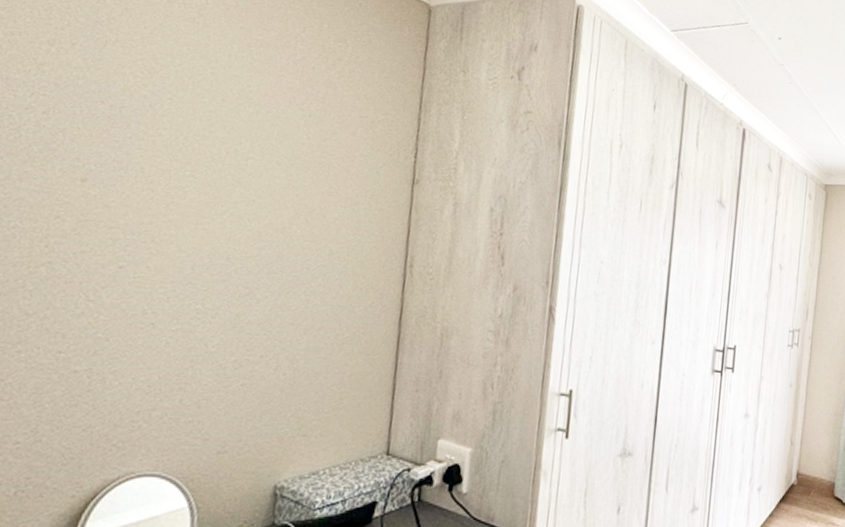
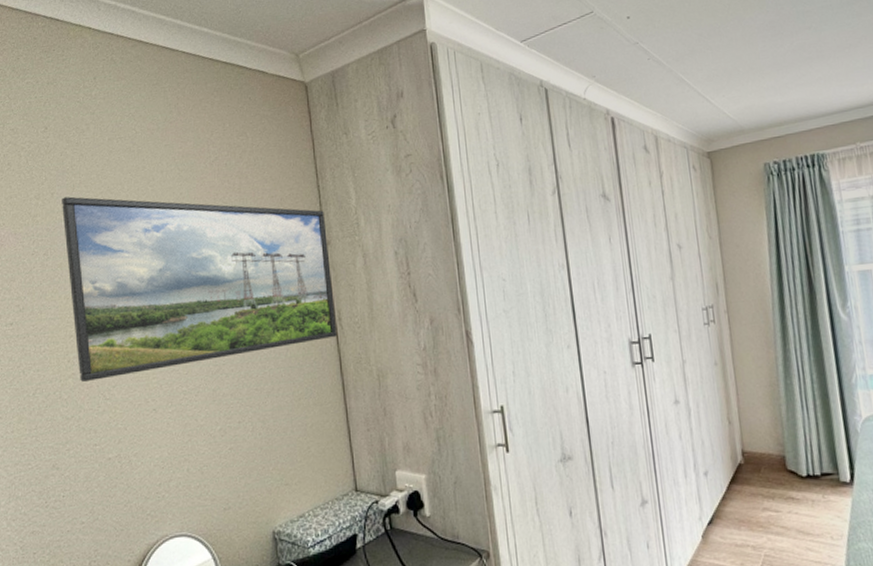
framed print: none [57,52,420,285] -> present [62,196,337,383]

